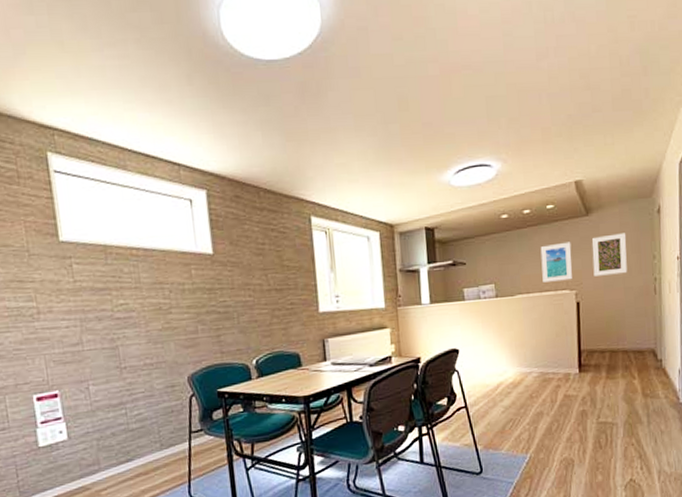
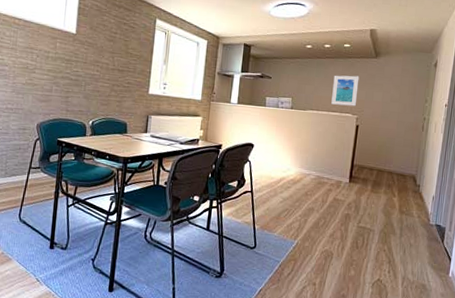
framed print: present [591,233,627,277] -> none [374,76,406,110]

